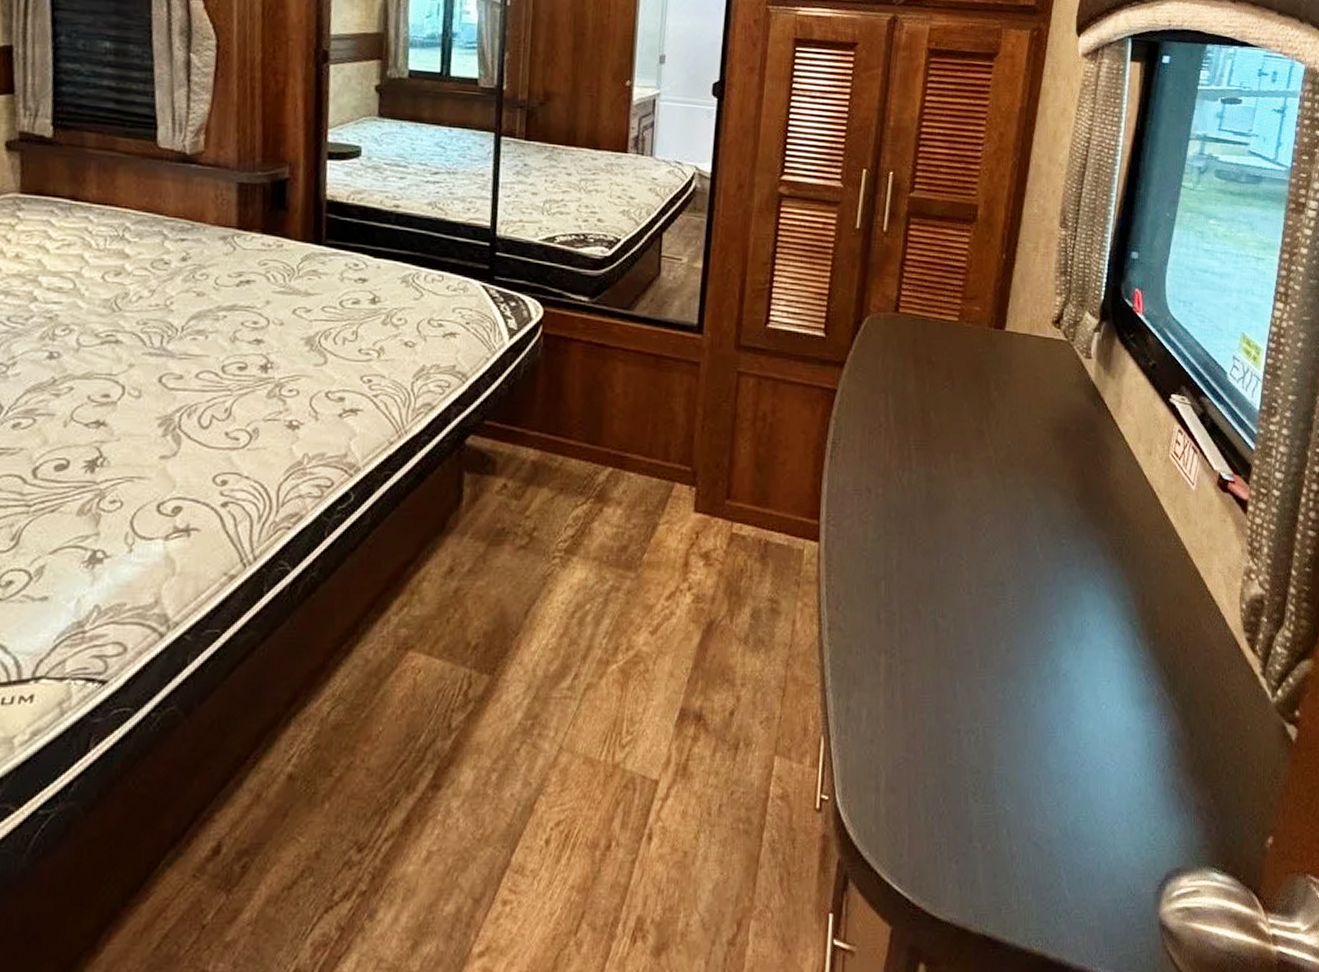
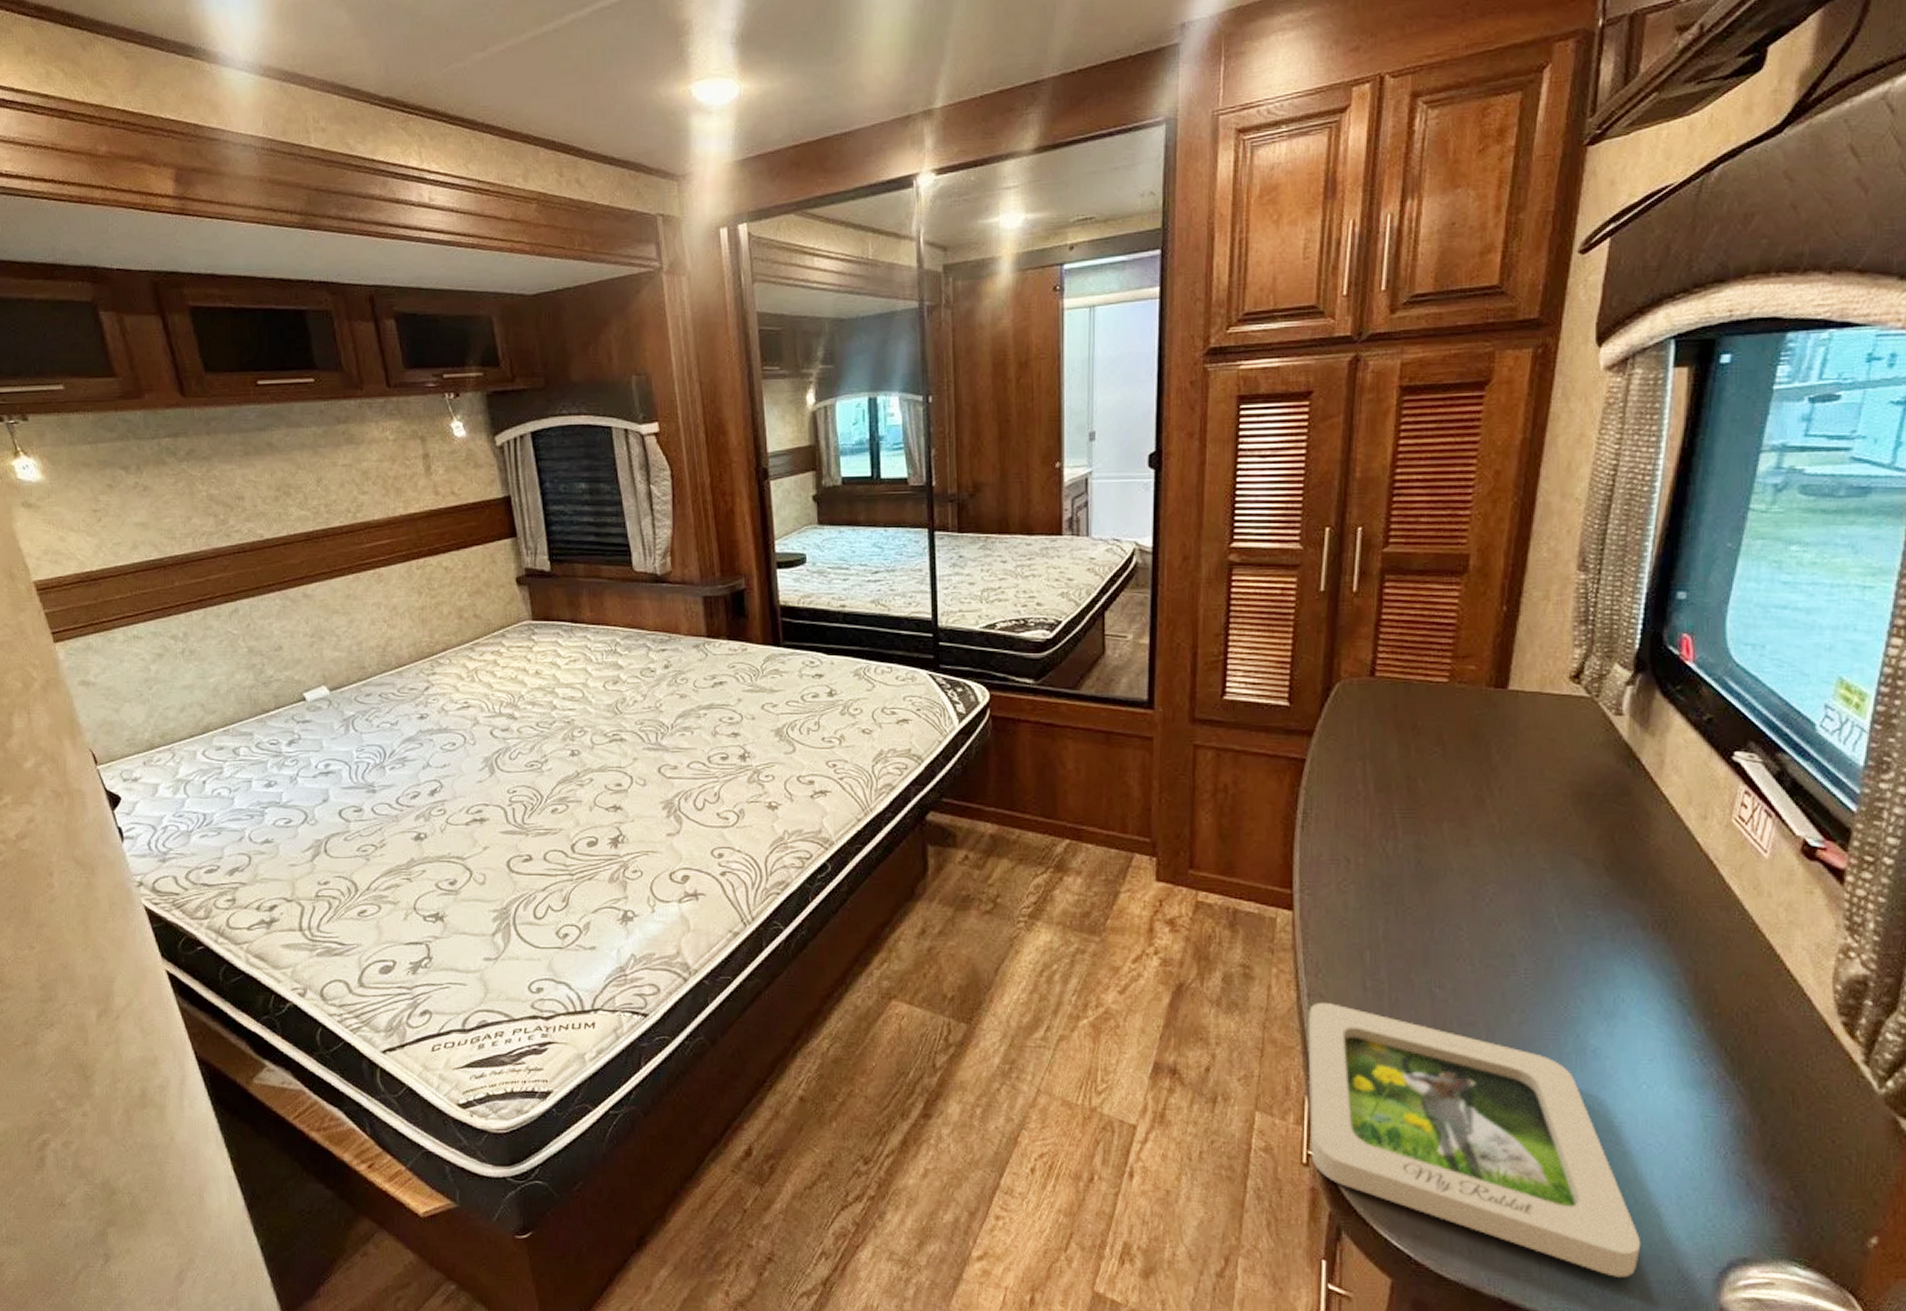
picture frame: none [823,635,1100,900] -> present [1307,1002,1641,1278]

